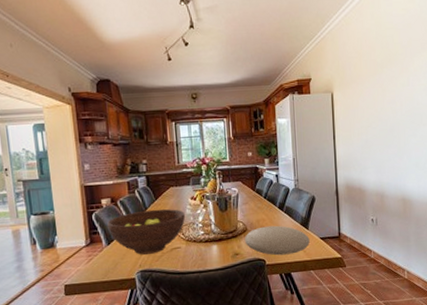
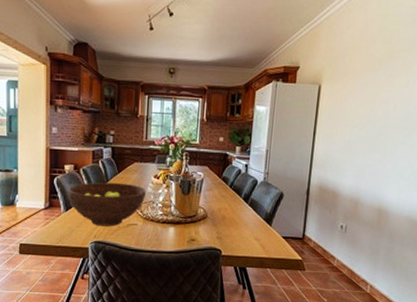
plate: present [244,225,310,256] -> none [202,216,271,249]

